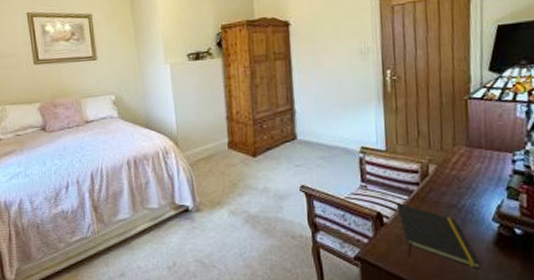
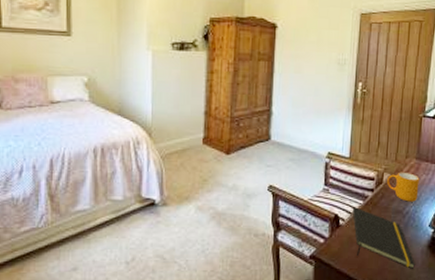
mug: none [434,161,474,195] -> present [387,172,420,202]

